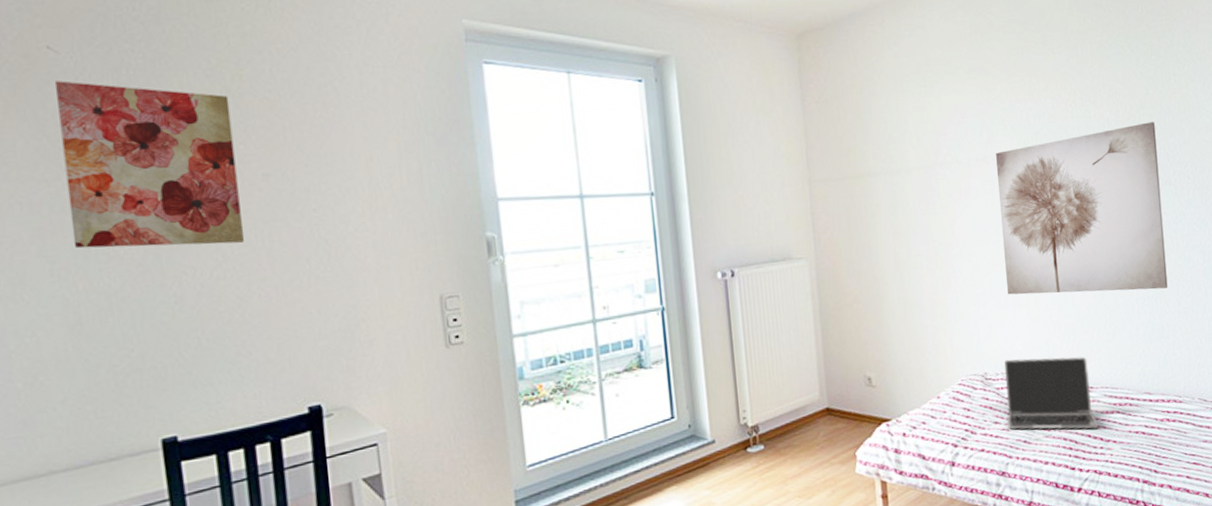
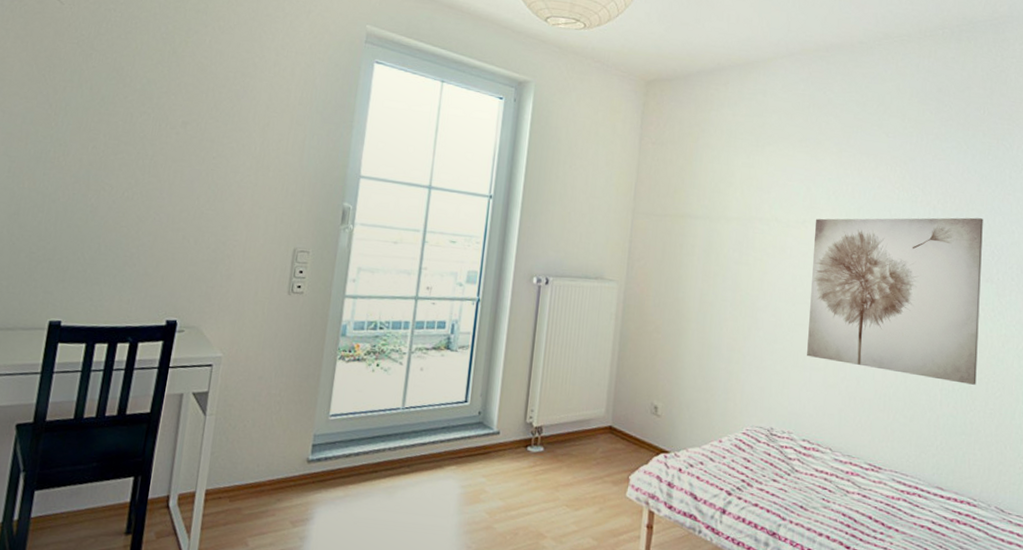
wall art: present [55,81,244,249] -> none [31,24,174,173]
laptop: present [1004,356,1098,430] -> none [786,420,881,512]

